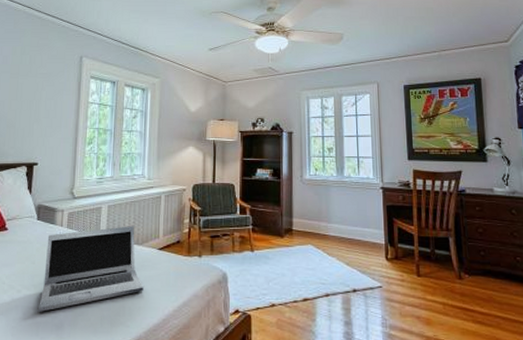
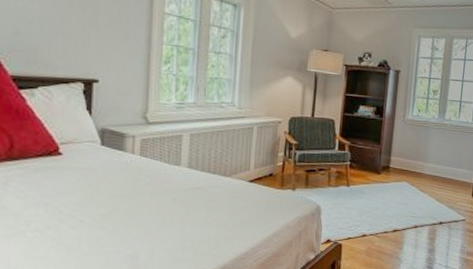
laptop: present [38,226,143,312] -> none [107,156,231,242]

